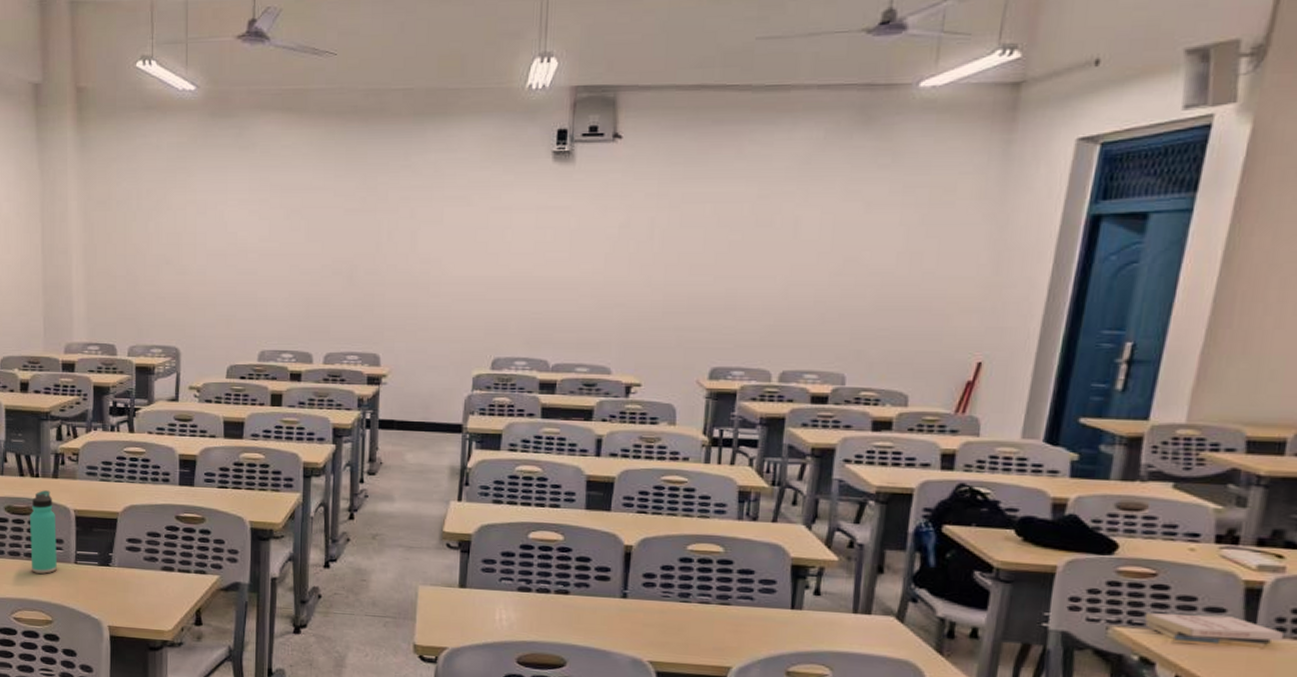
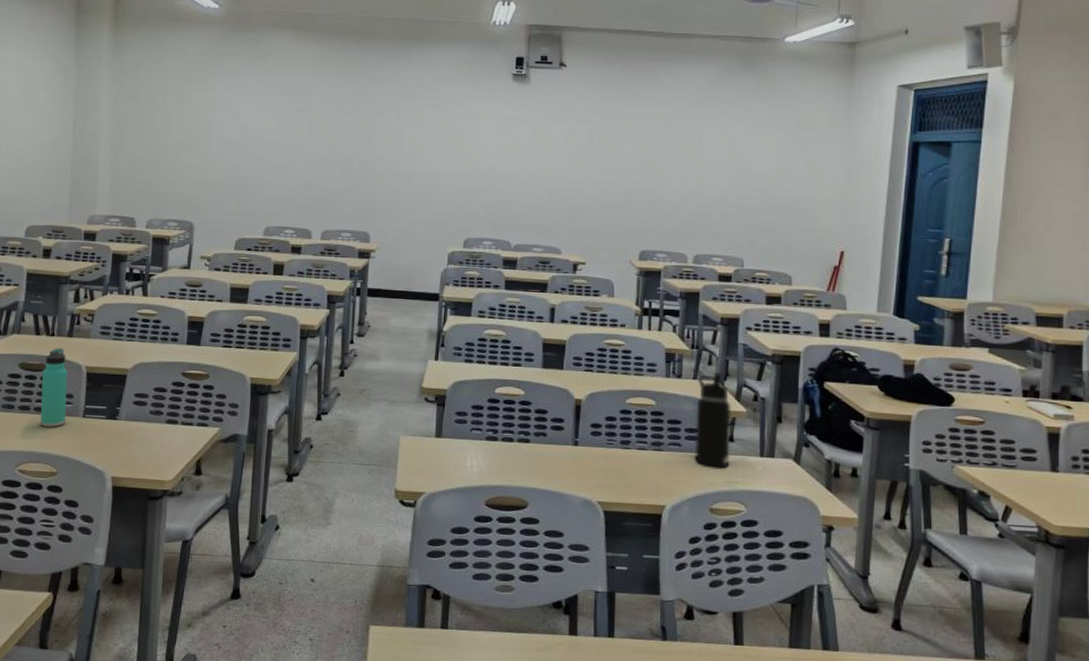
water bottle: none [770,512,819,629] -> present [695,371,731,471]
books: present [1144,613,1283,649] -> none [978,454,1078,483]

